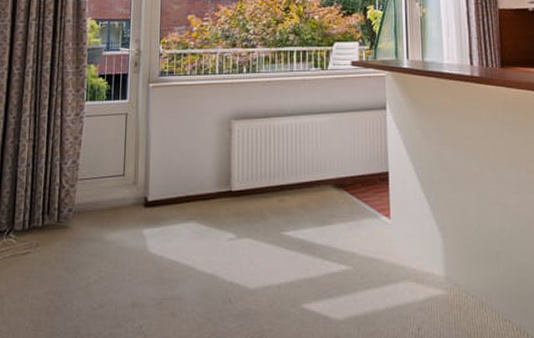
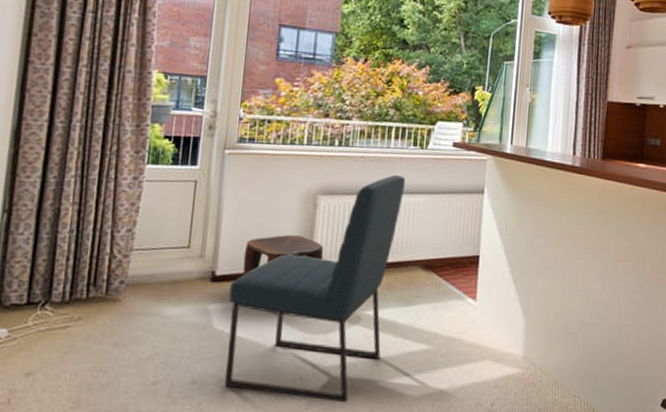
chair: none [160,97,310,327] -> present [224,175,405,403]
stool: none [171,160,241,200] -> present [243,235,324,276]

